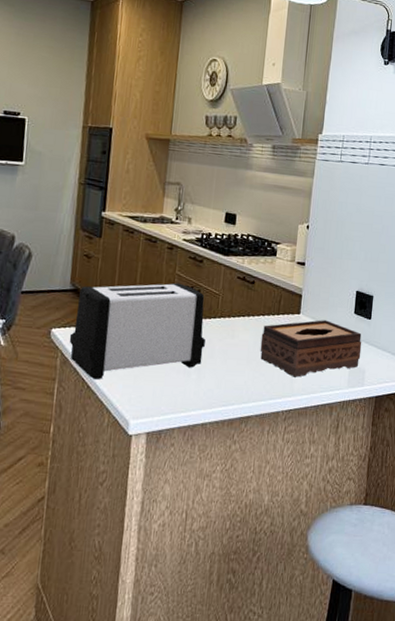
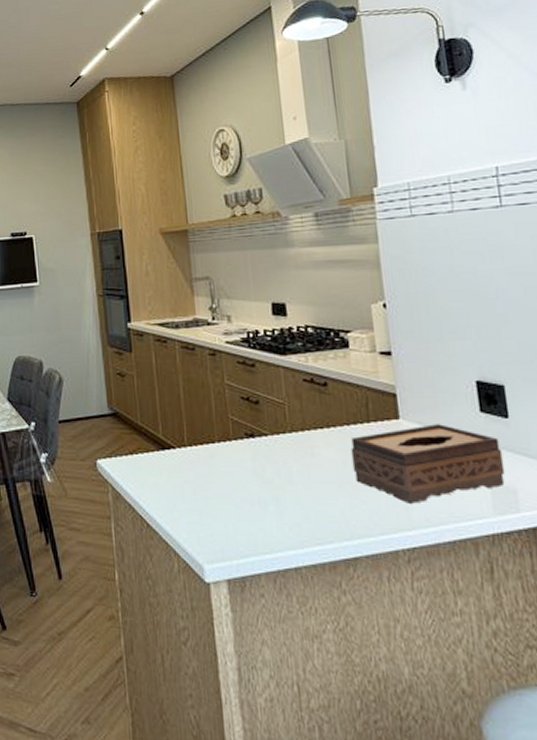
toaster: present [69,282,205,381] -> none [117,394,279,517]

